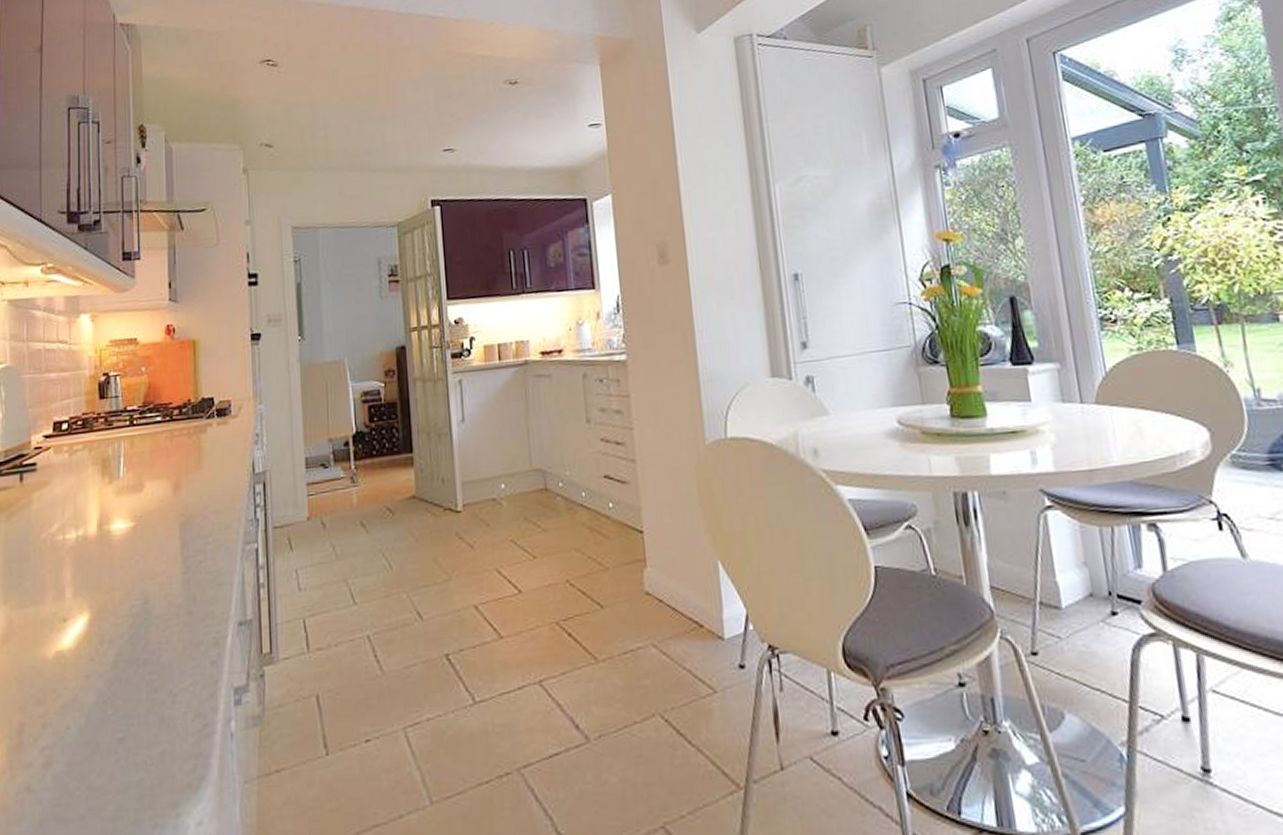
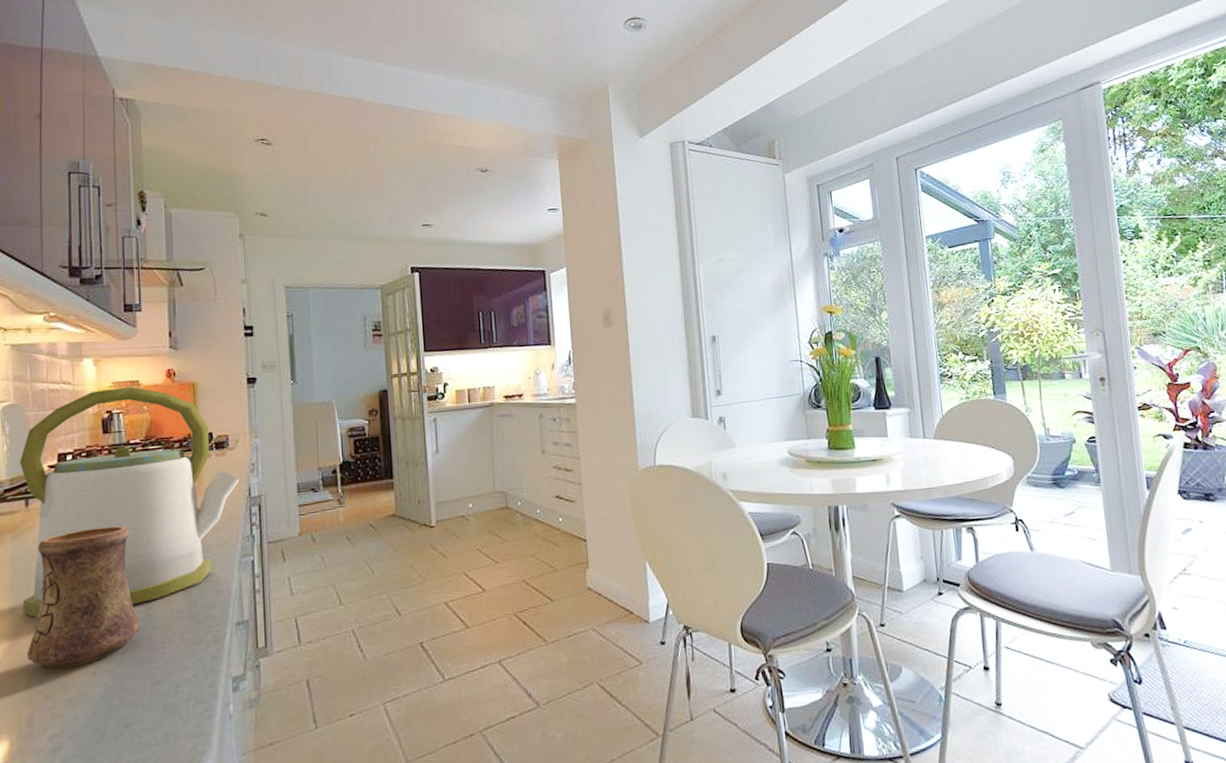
kettle: none [15,344,243,609] -> present [20,386,240,618]
cup: none [18,505,136,670] -> present [26,525,140,669]

